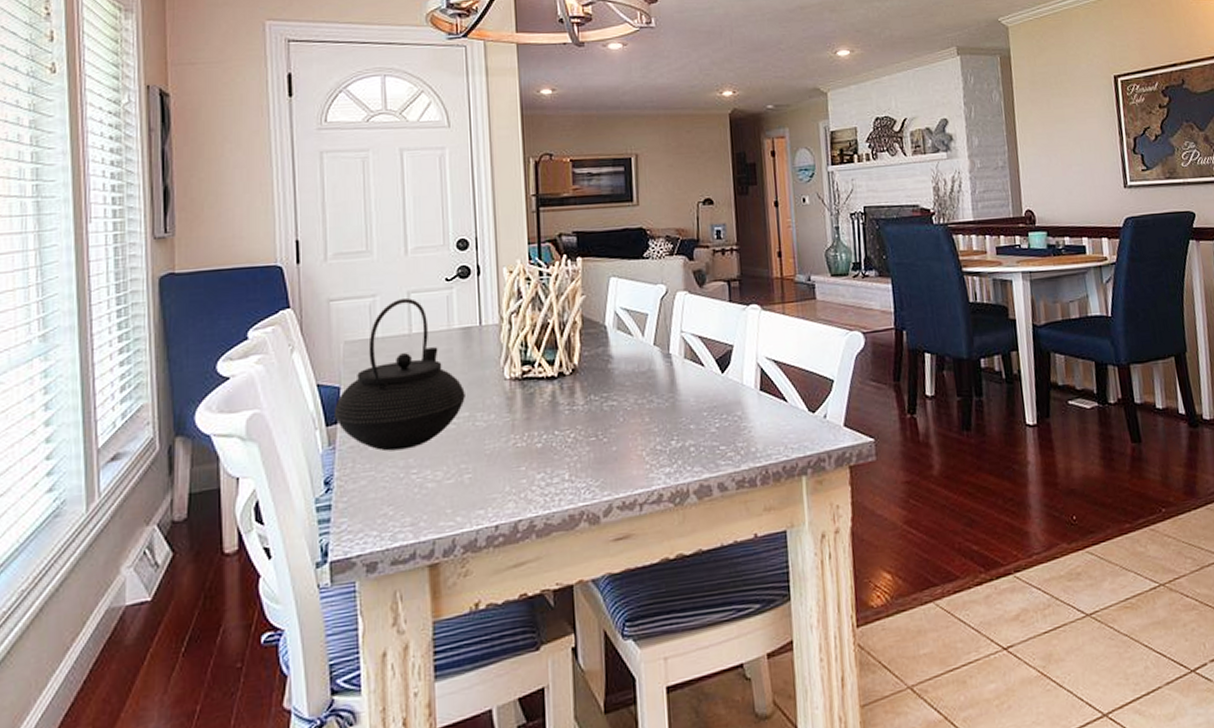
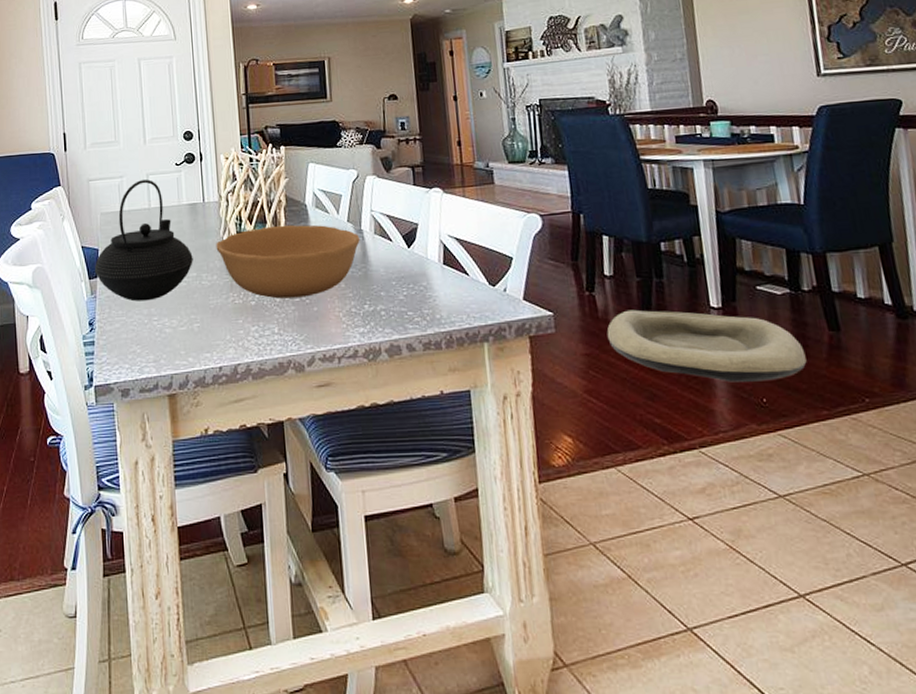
bowl: none [494,349,668,439] -> present [216,224,360,299]
dog bed: none [927,430,1112,502] -> present [607,309,807,383]

